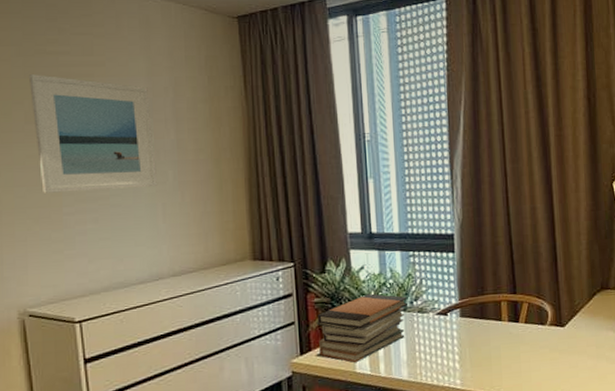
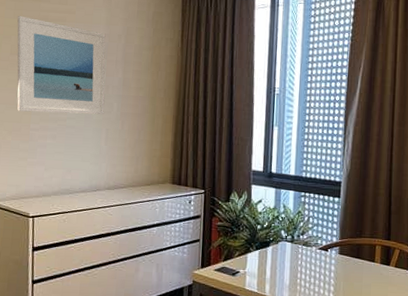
book stack: present [317,293,407,363] -> none [217,224,295,281]

